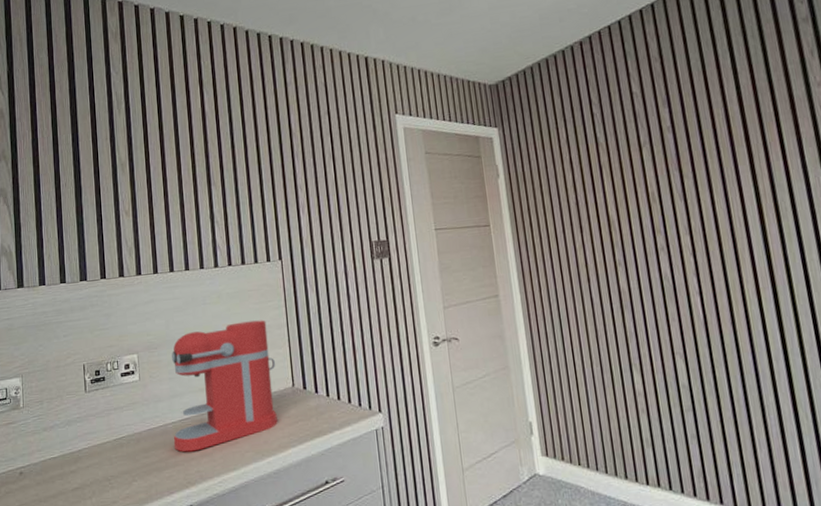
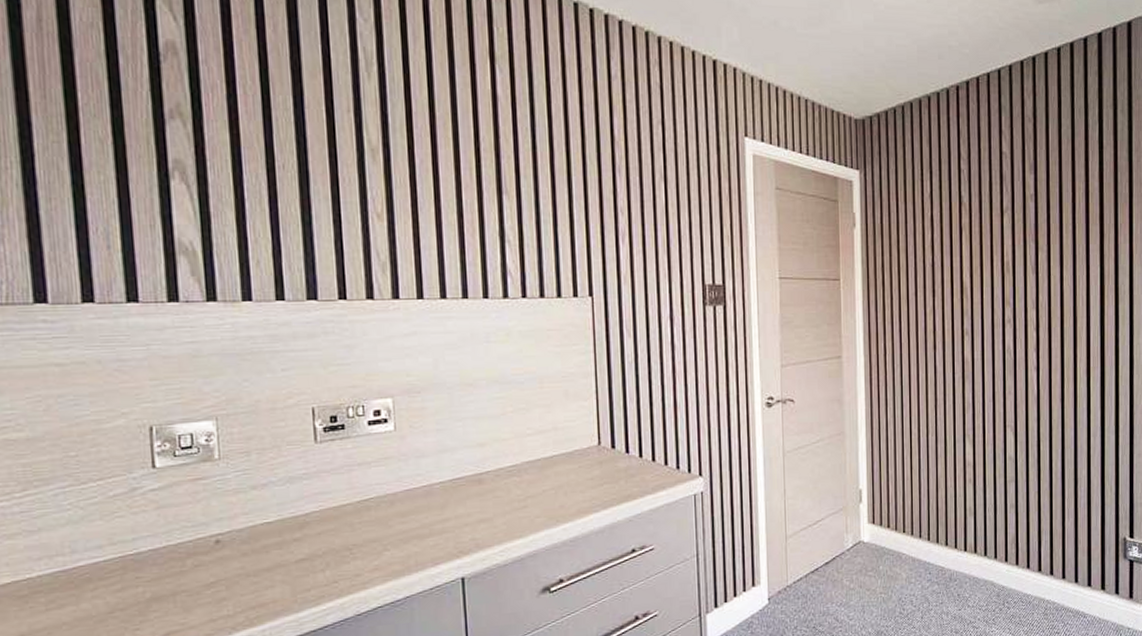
coffee maker: present [172,320,278,452] -> none [440,366,579,517]

